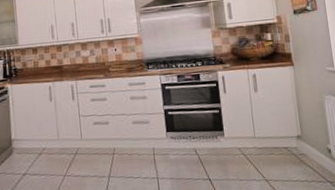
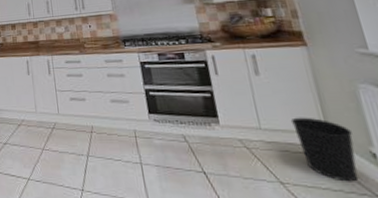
wastebasket: none [277,125,318,174] -> present [290,117,359,182]

